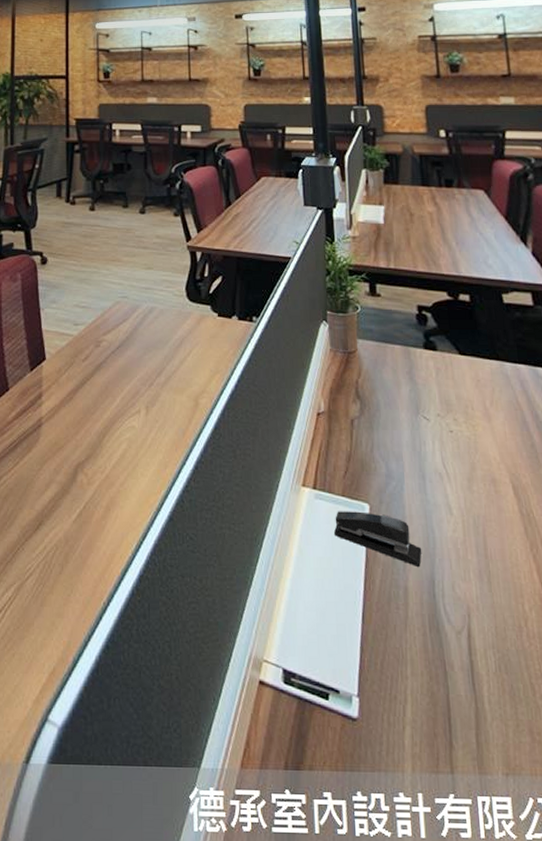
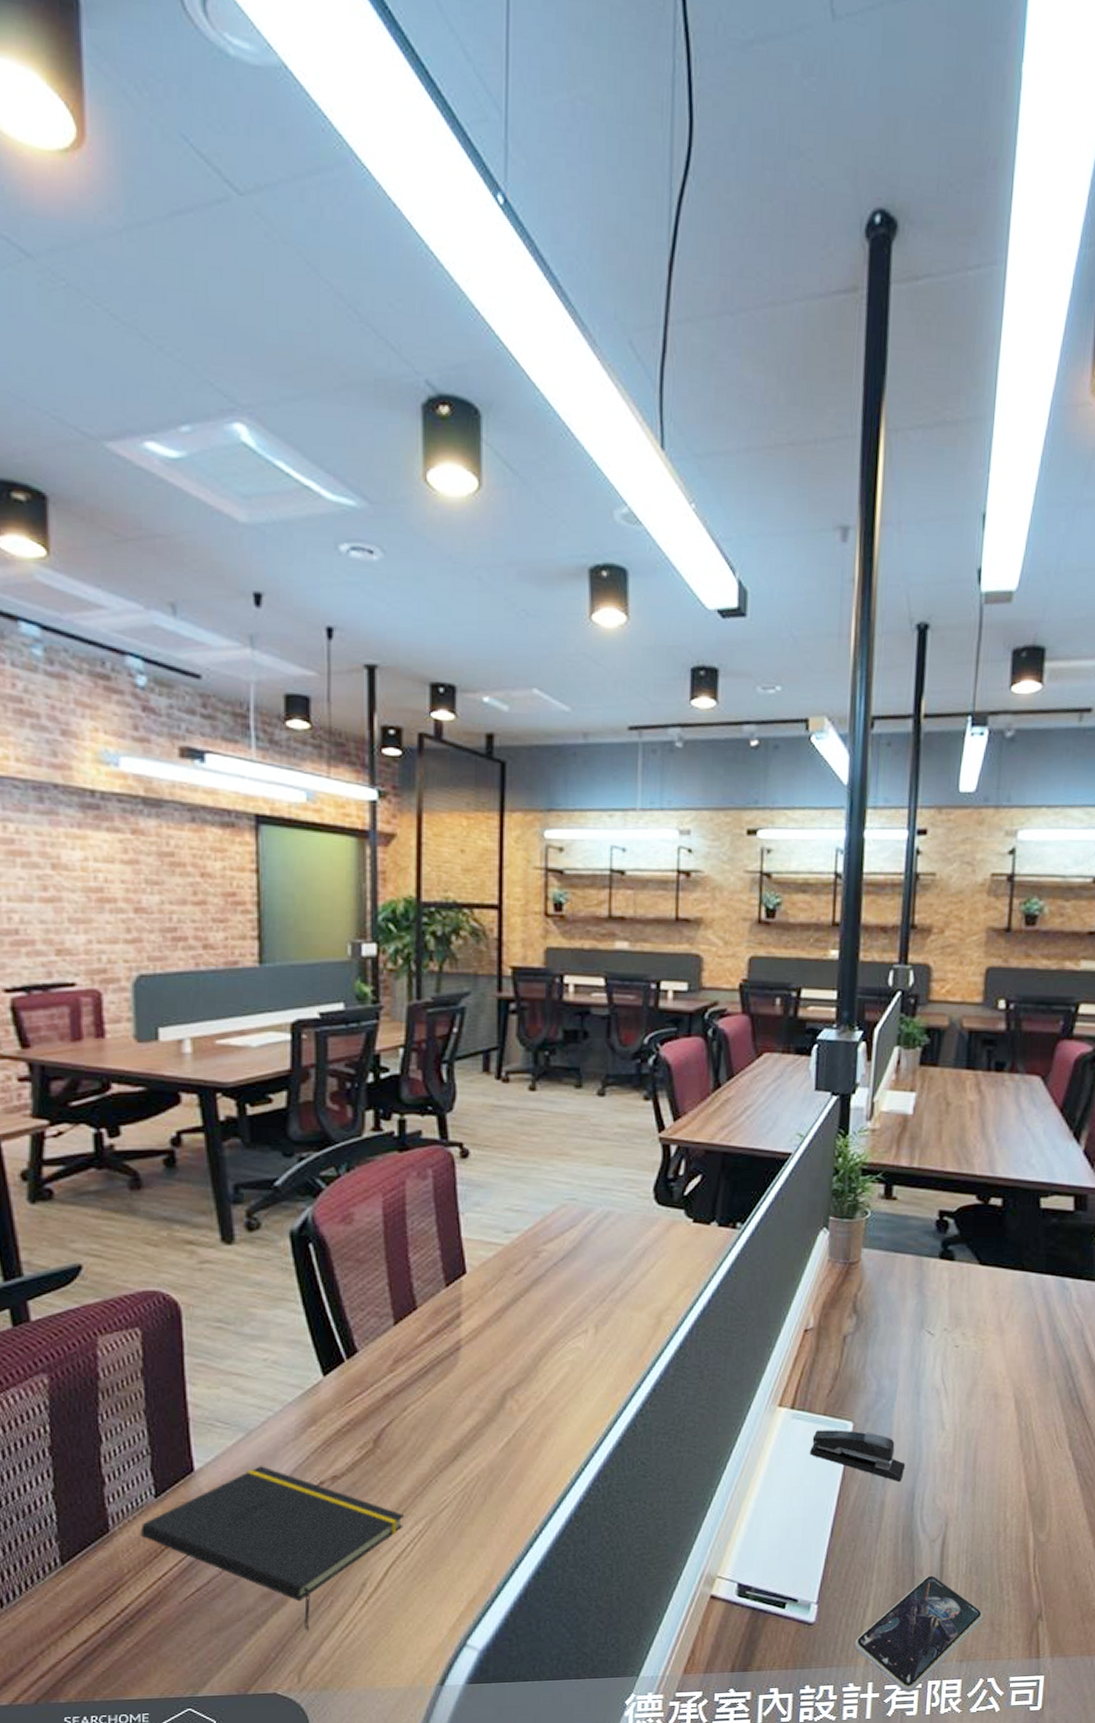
smartphone: none [399,671,521,810] -> present [854,1575,983,1693]

